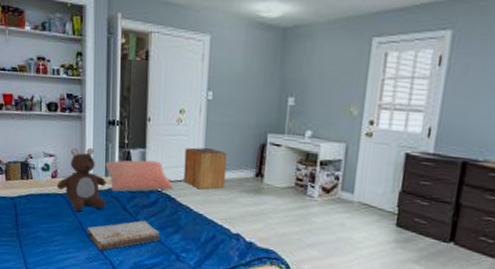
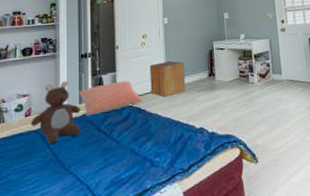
book: present [87,220,160,251] -> none [62,136,134,178]

